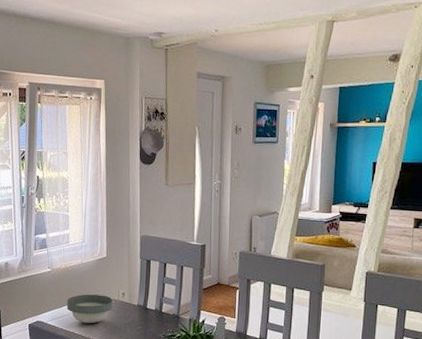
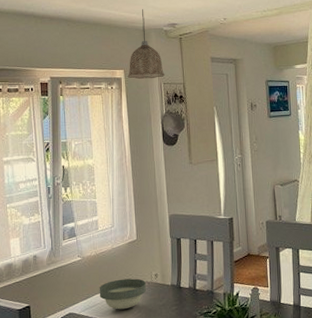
pendant lamp: none [107,14,147,91] -> present [127,9,165,79]

